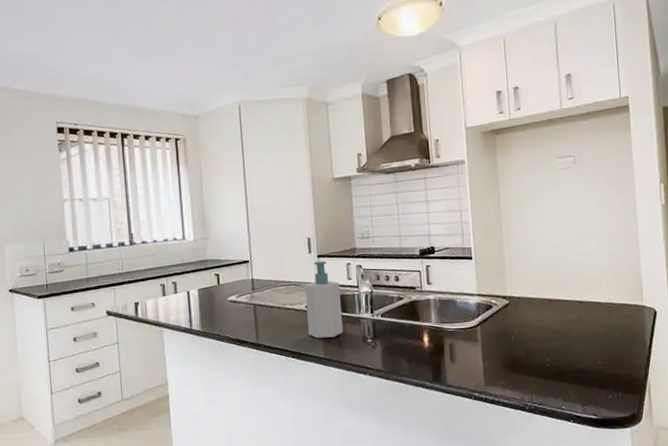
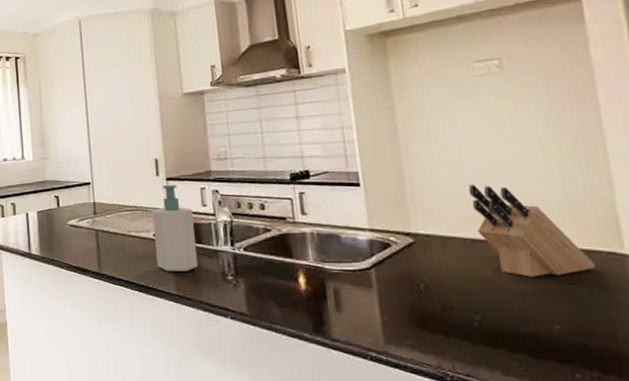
knife block: none [548,256,625,327] -> present [468,185,595,277]

